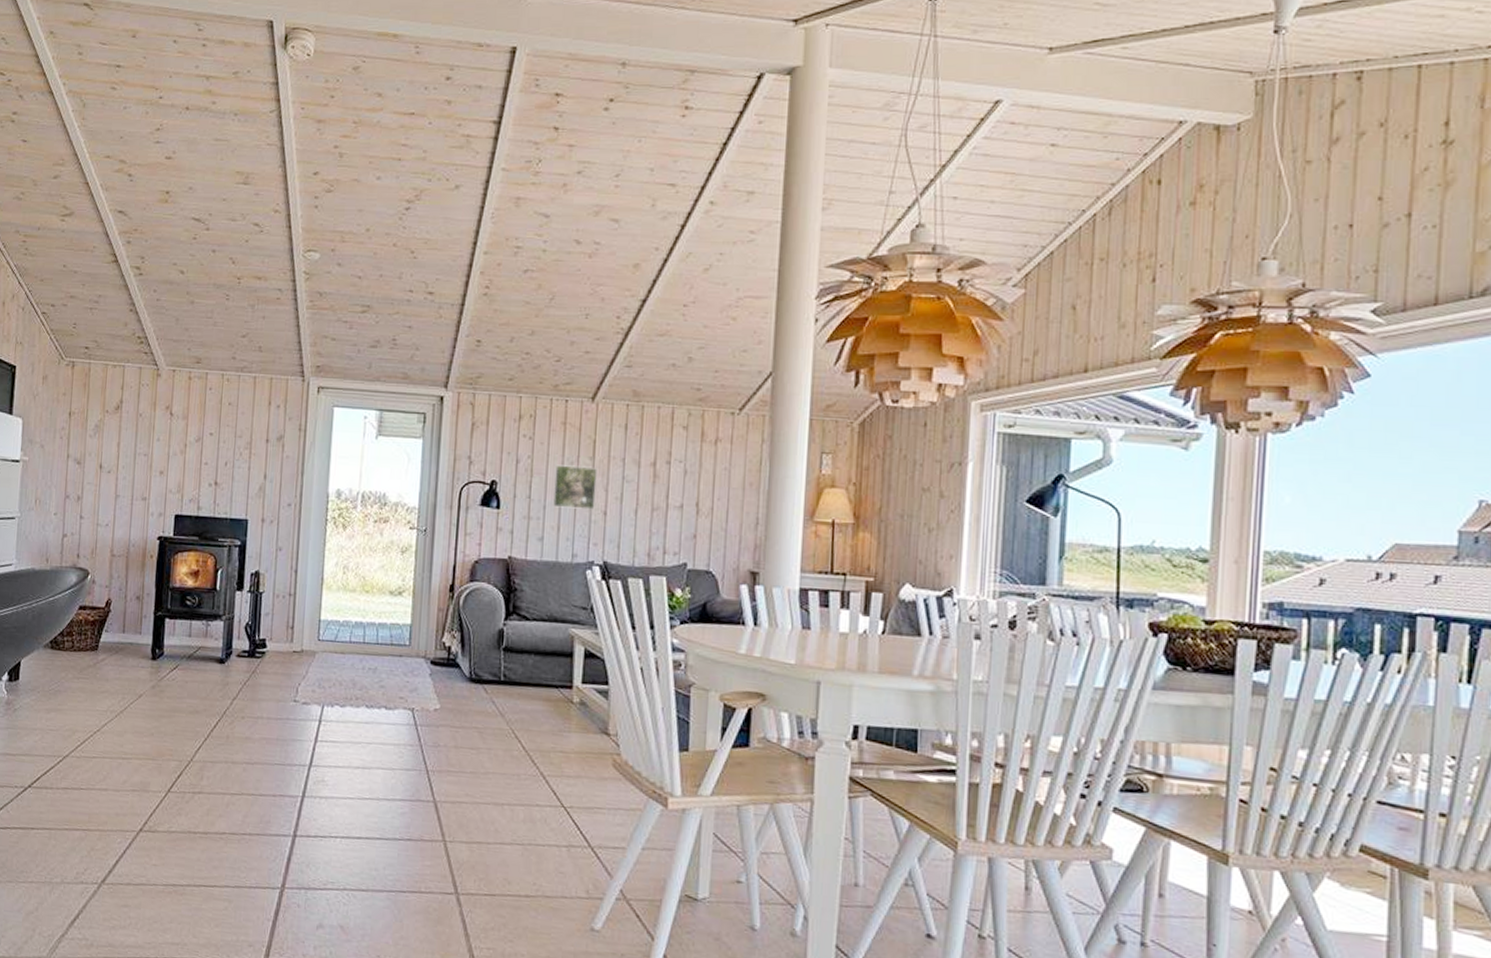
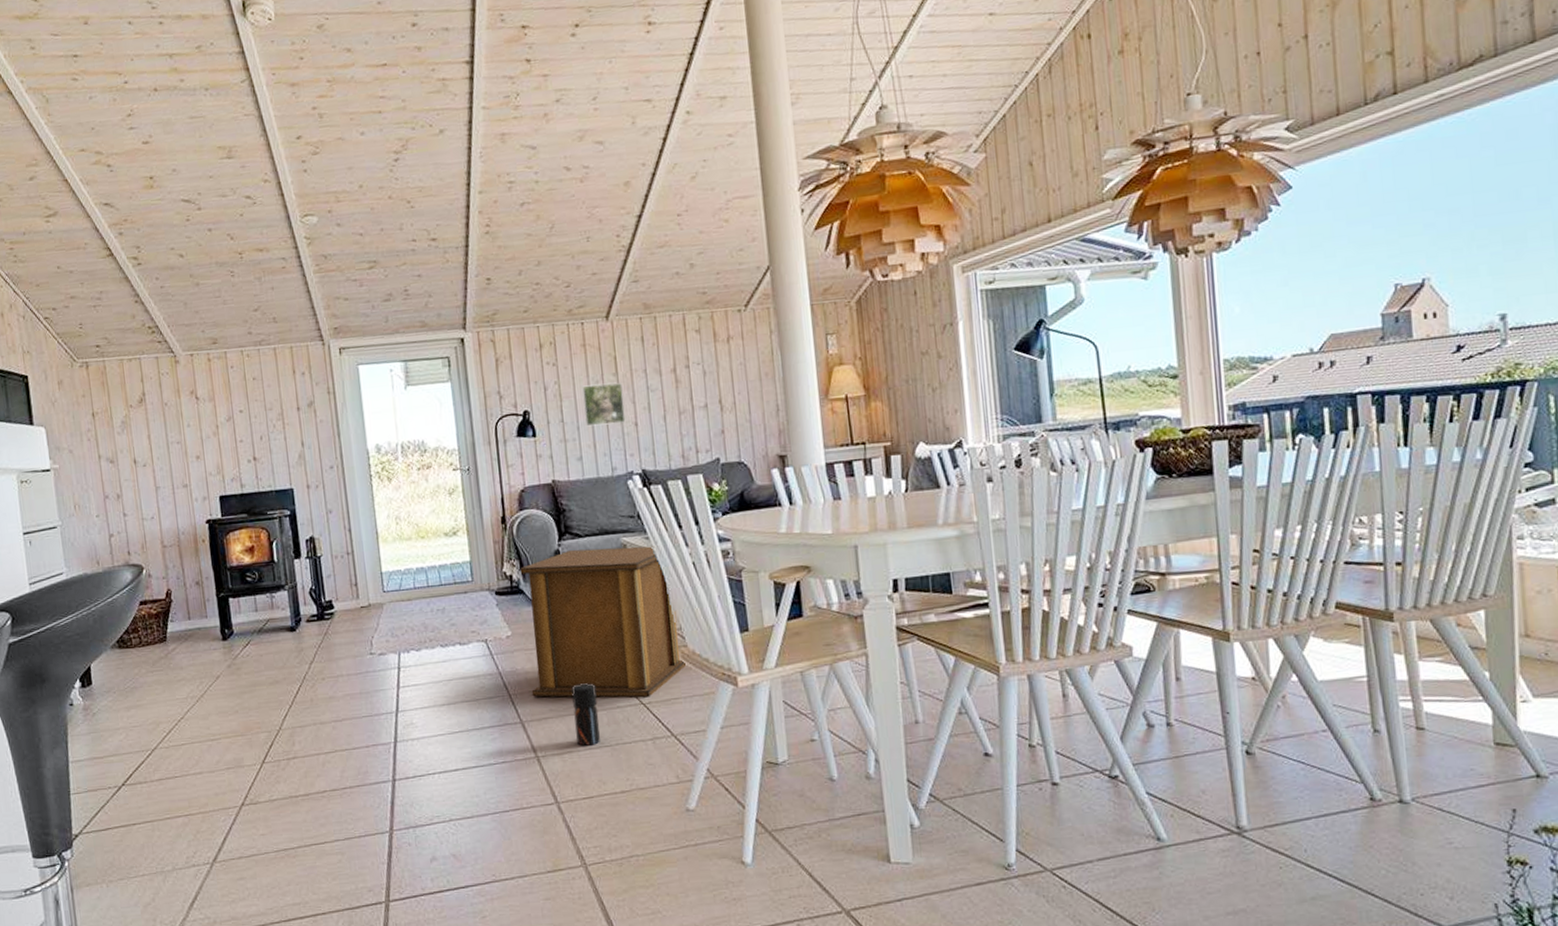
side table: none [450,632,615,801] -> present [520,546,686,698]
pepper grinder: none [488,773,518,841] -> present [571,683,600,746]

